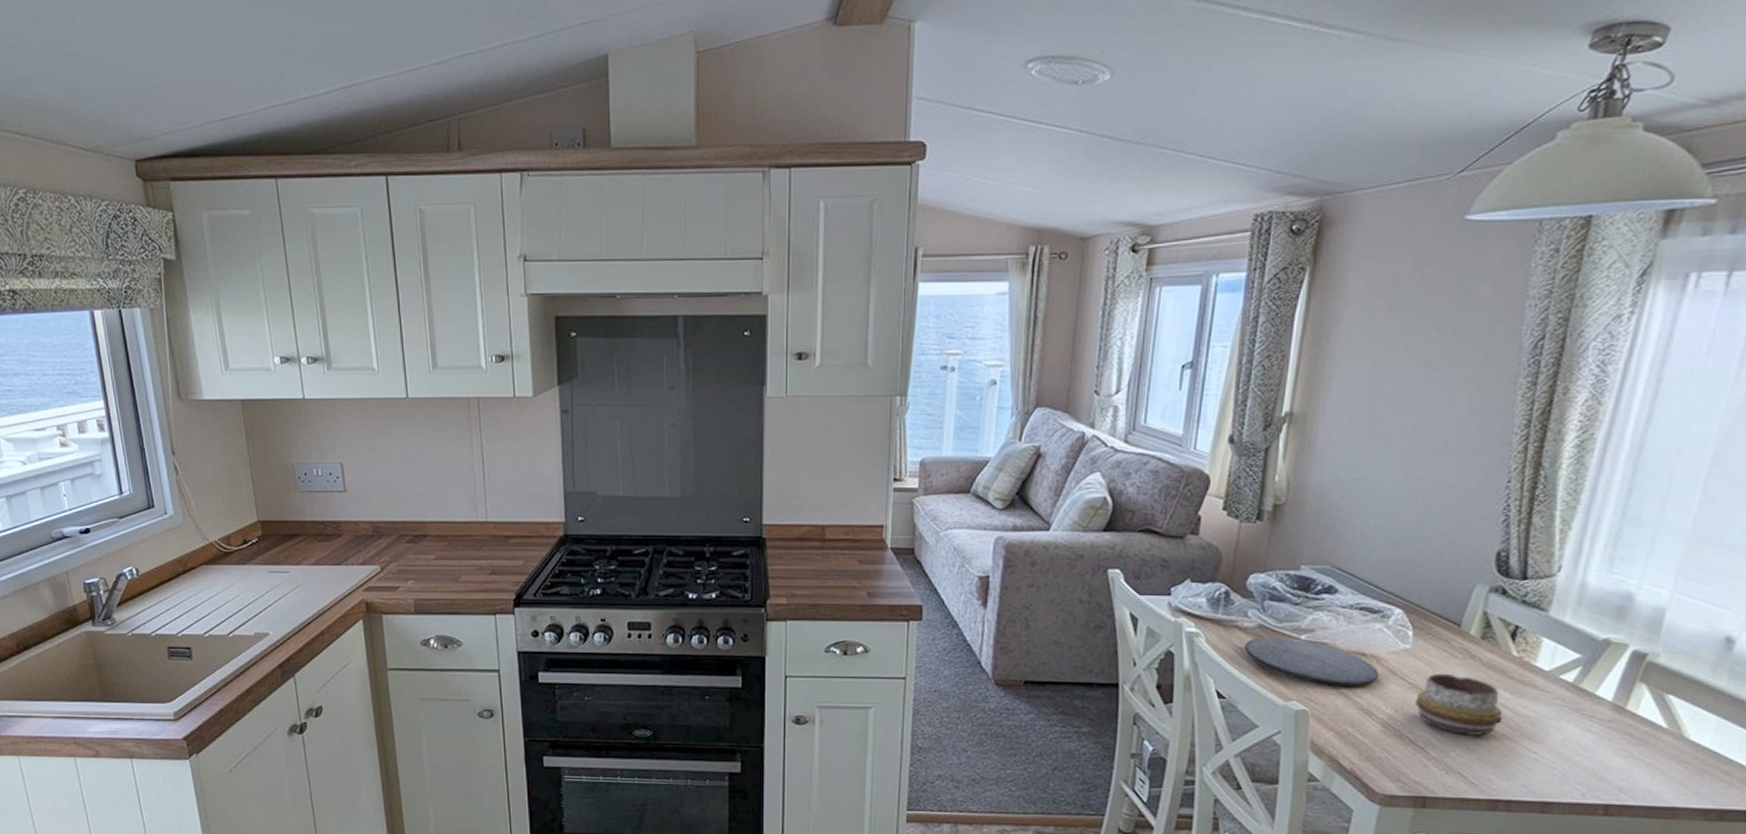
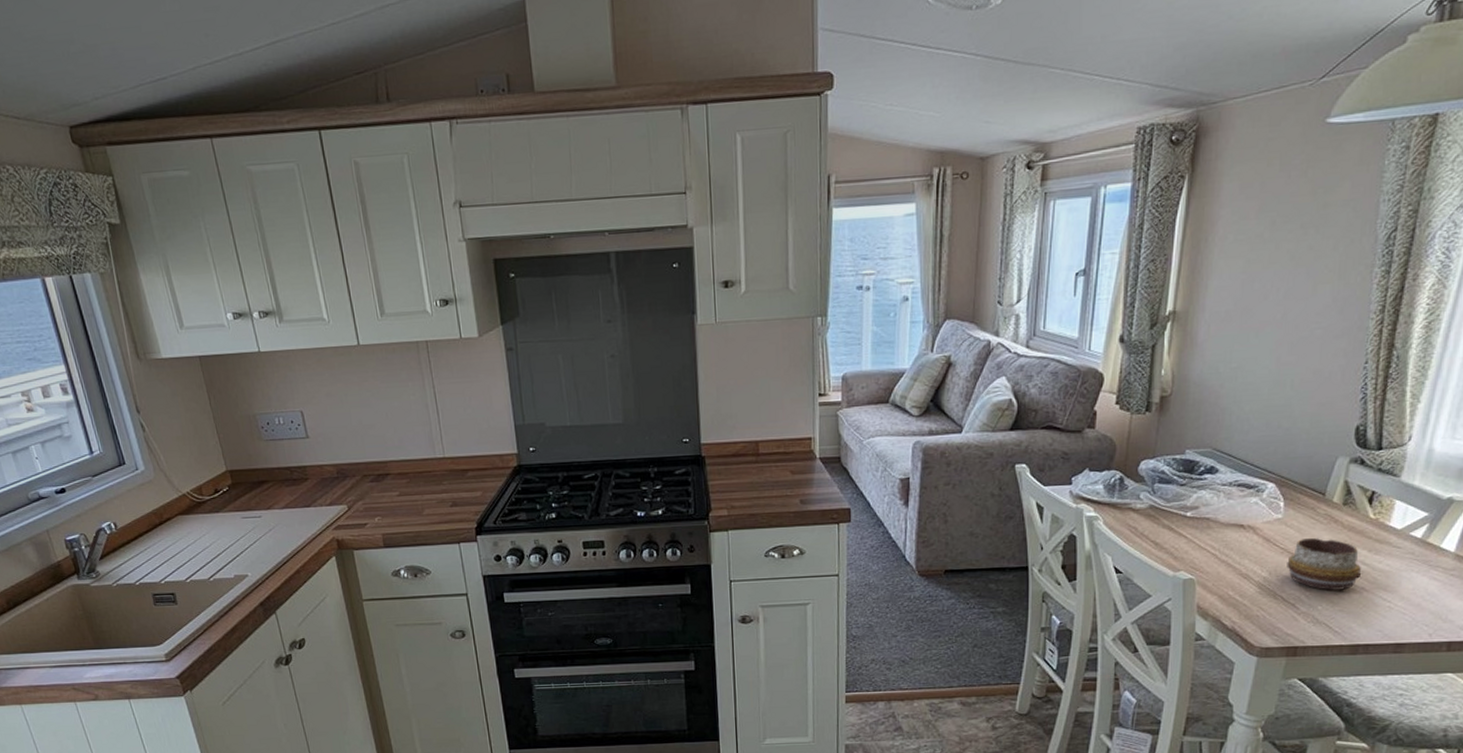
plate: present [1244,637,1379,686] -> none [1137,515,1255,555]

